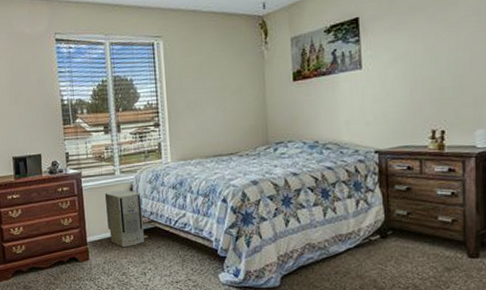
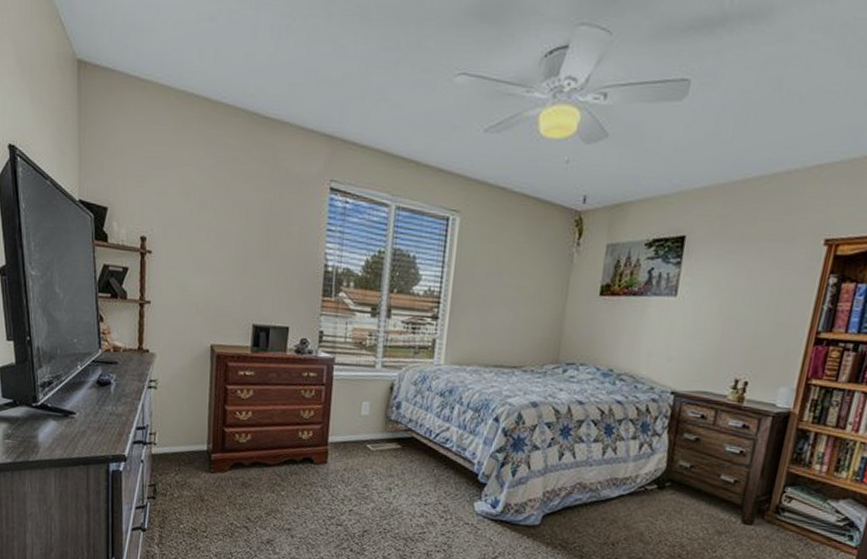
air purifier: present [104,190,144,248] -> none [356,386,402,456]

